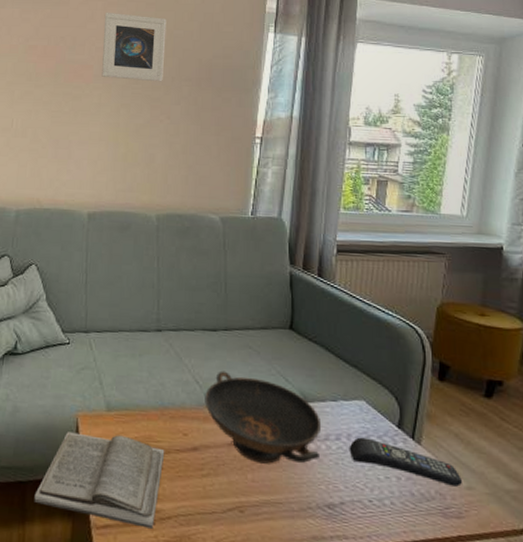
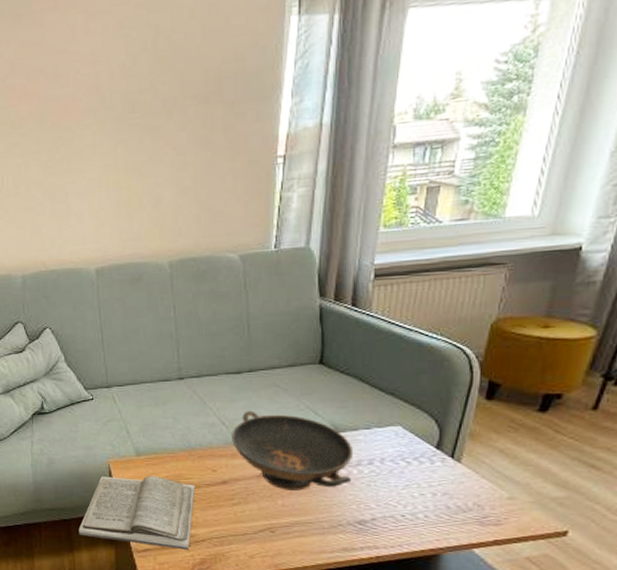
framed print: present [101,12,167,82] -> none [87,21,164,112]
remote control: present [349,437,463,487] -> none [382,460,505,498]

